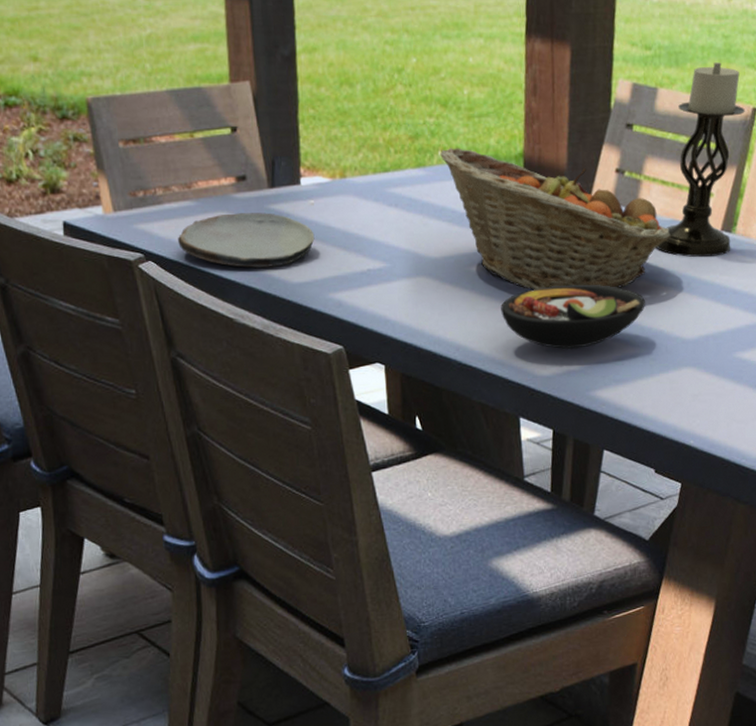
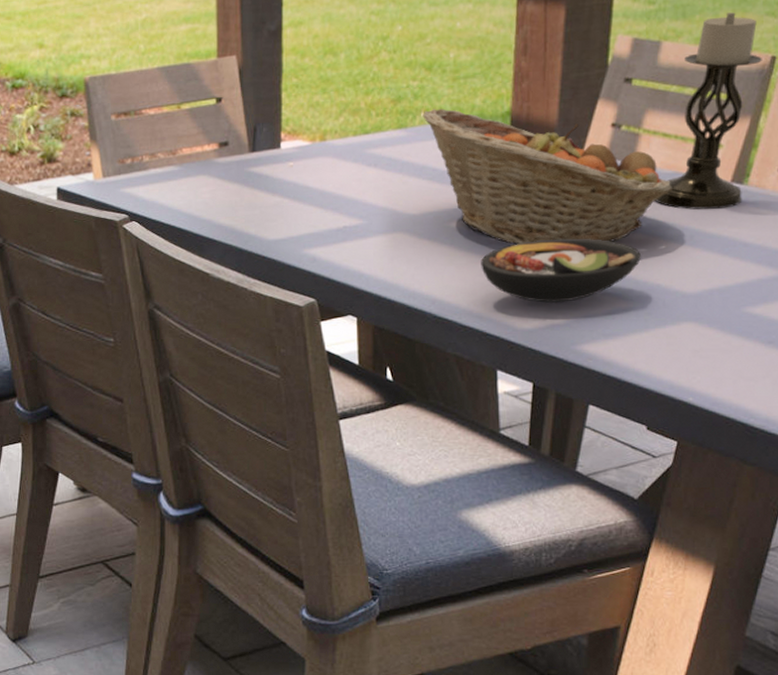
plate: present [178,213,315,268] -> none [161,175,292,226]

